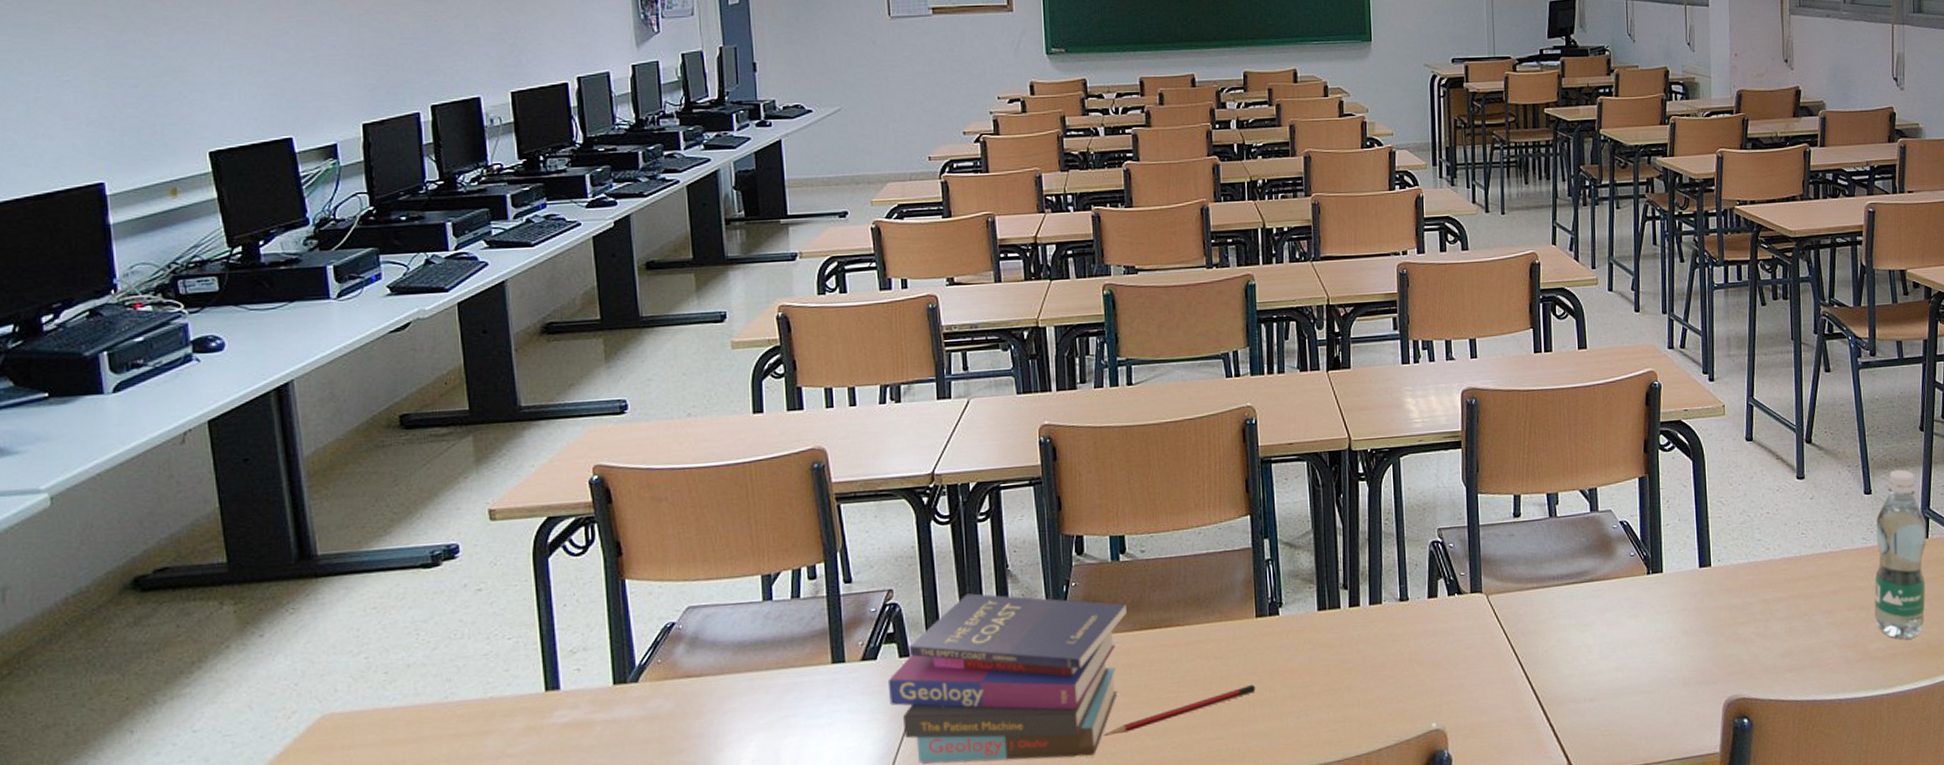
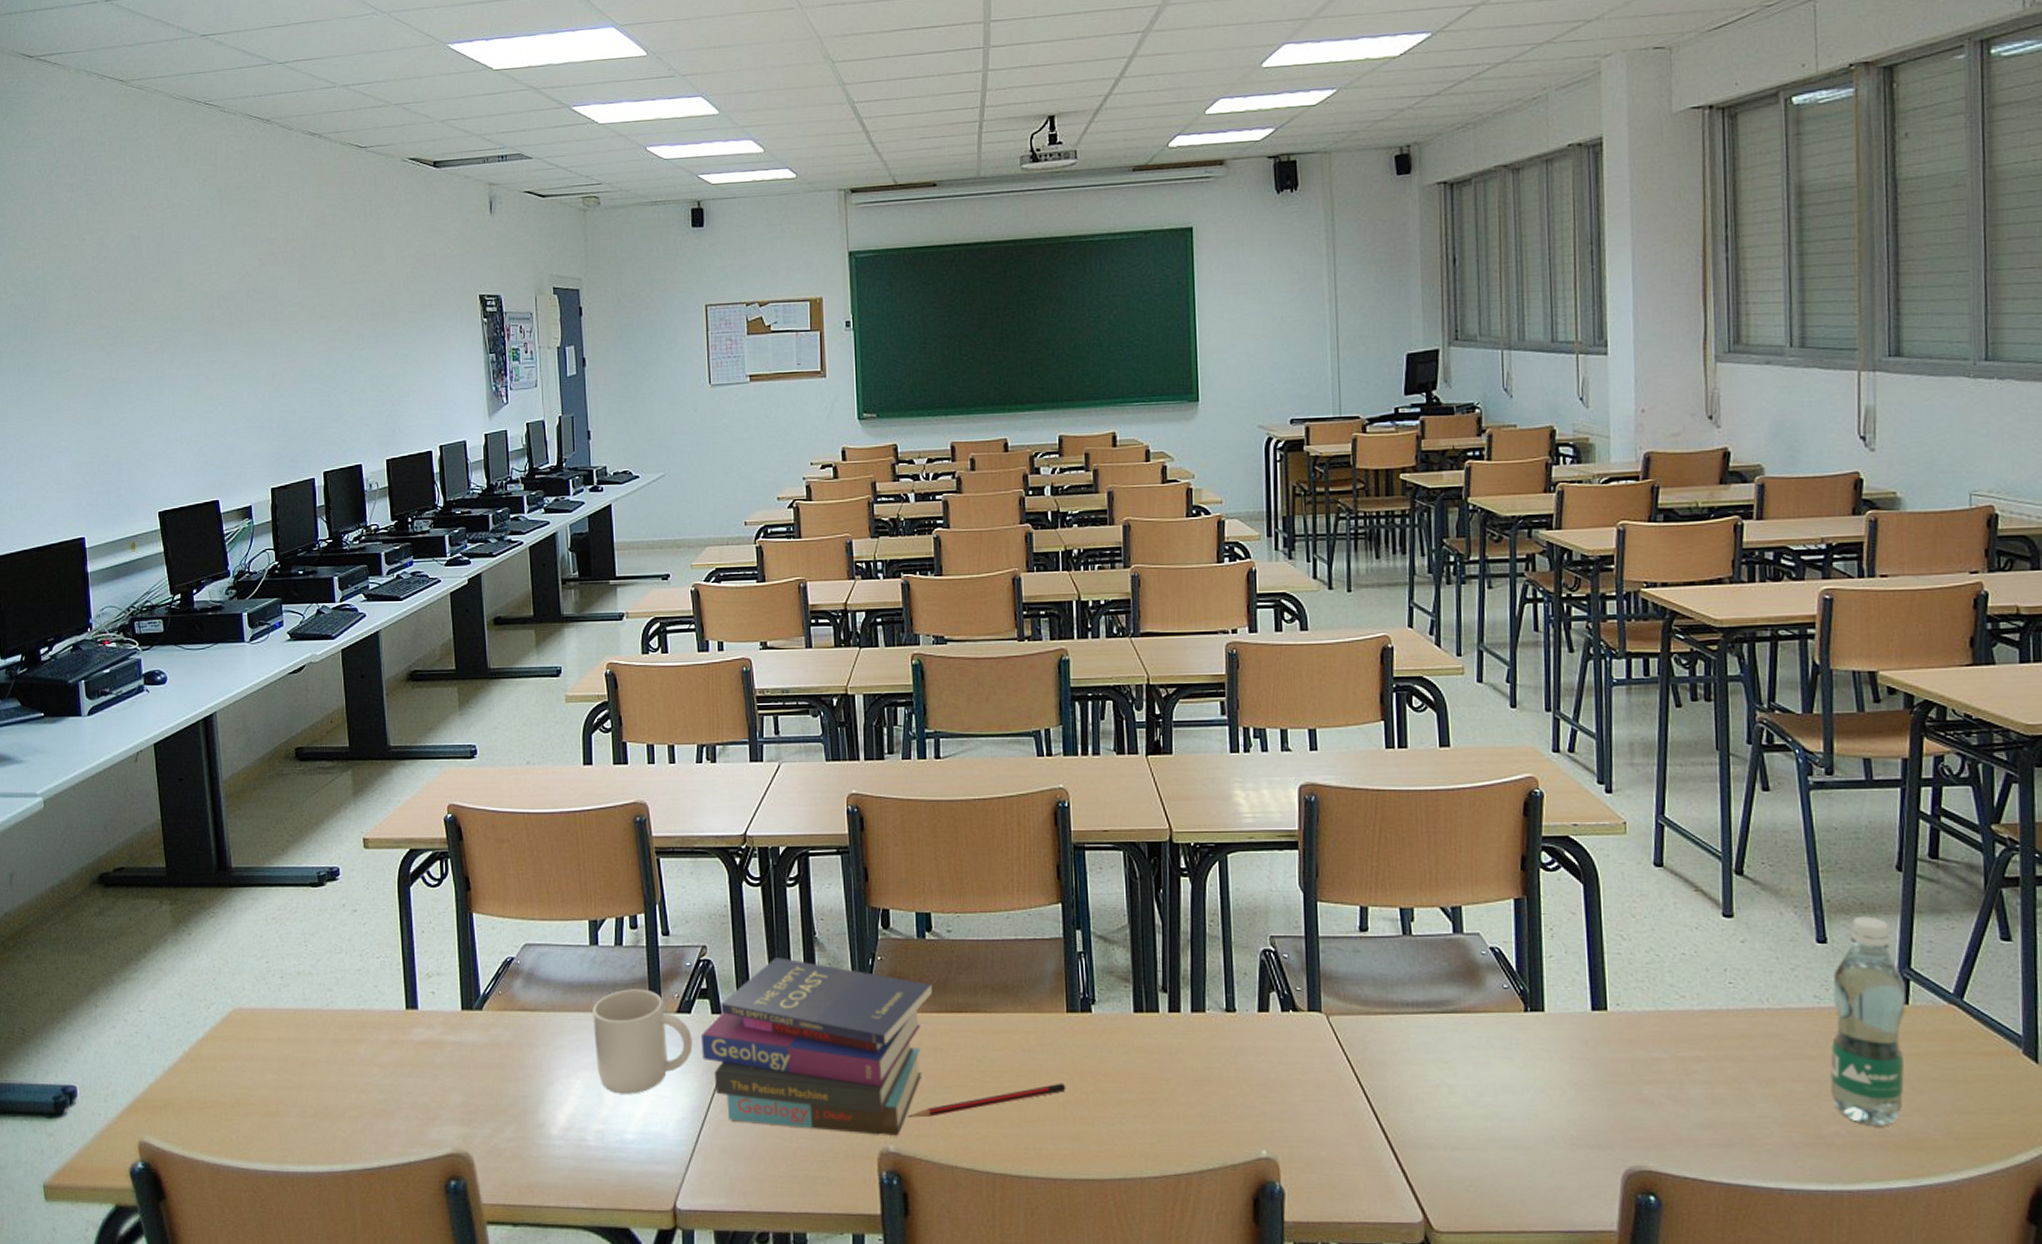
mug: none [767,640,879,751] -> present [592,989,693,1094]

